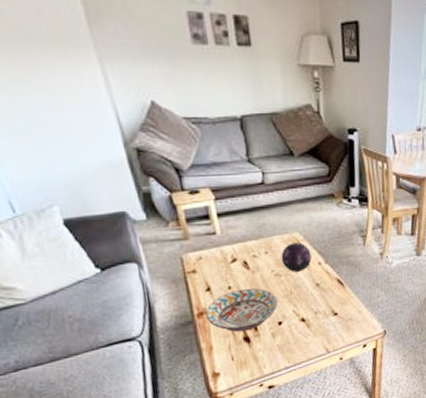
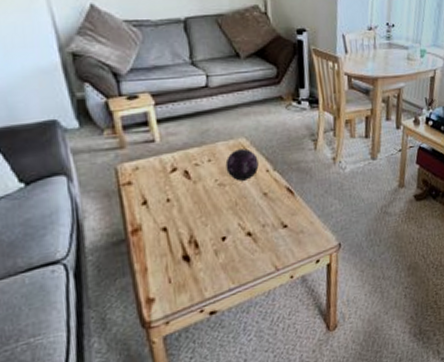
decorative bowl: present [205,288,279,333] -> none [140,200,222,251]

